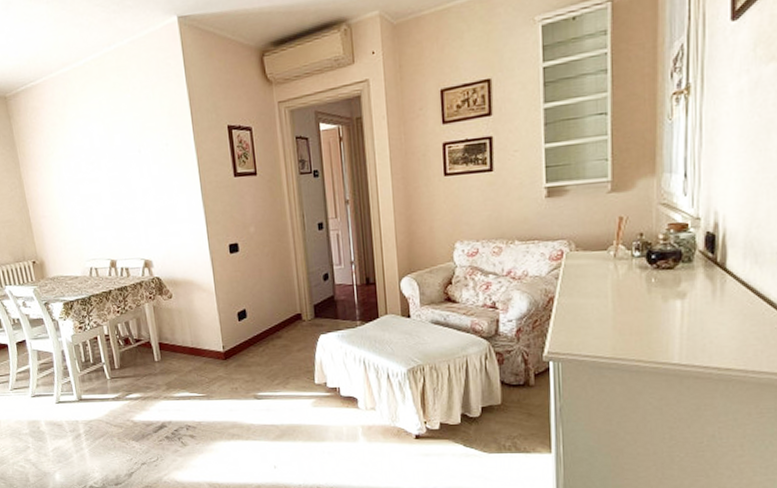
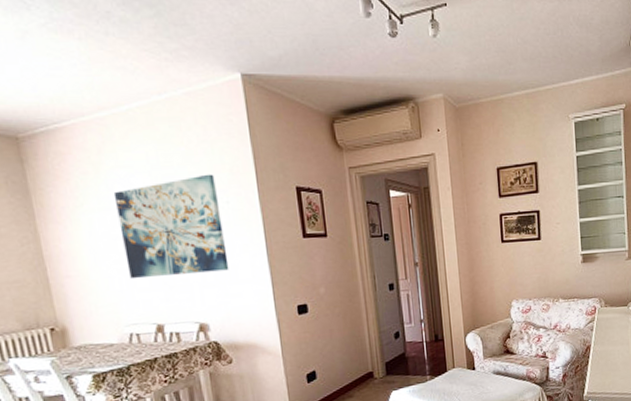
wall art: none [75,118,169,218] -> present [113,174,229,278]

